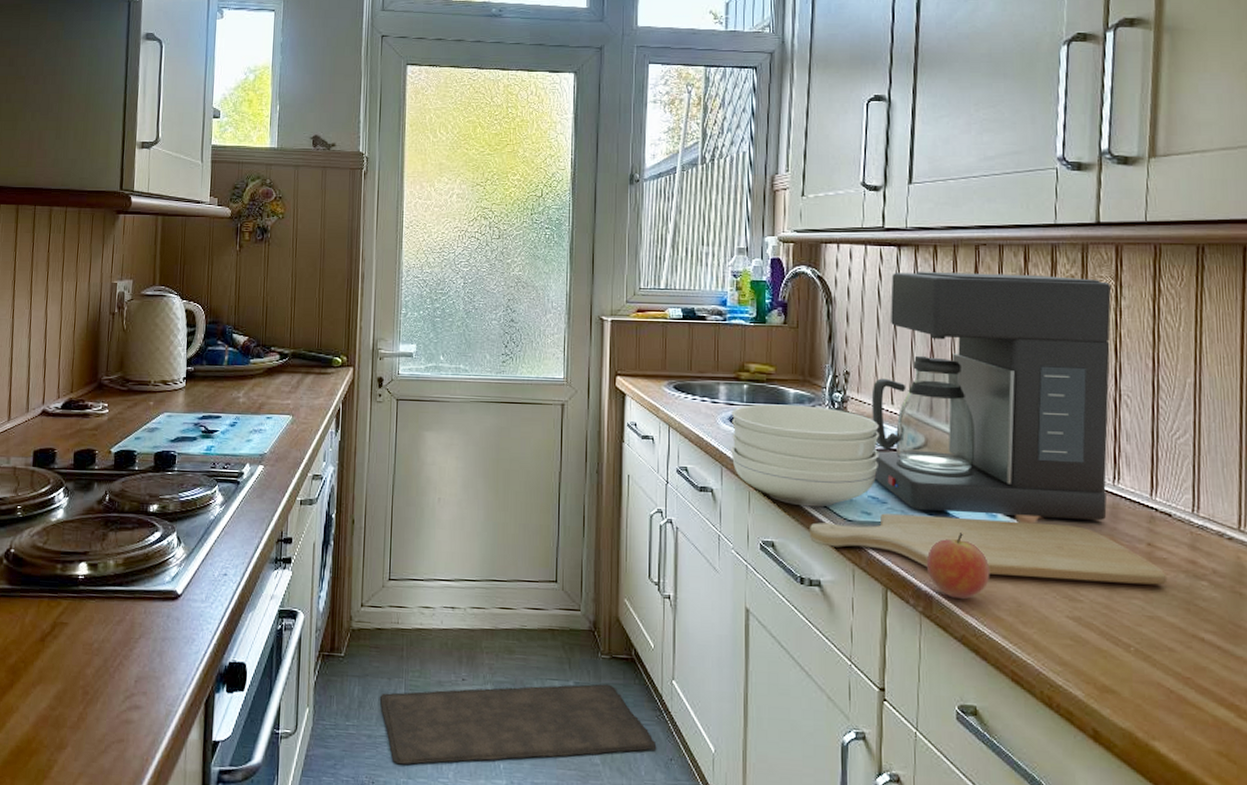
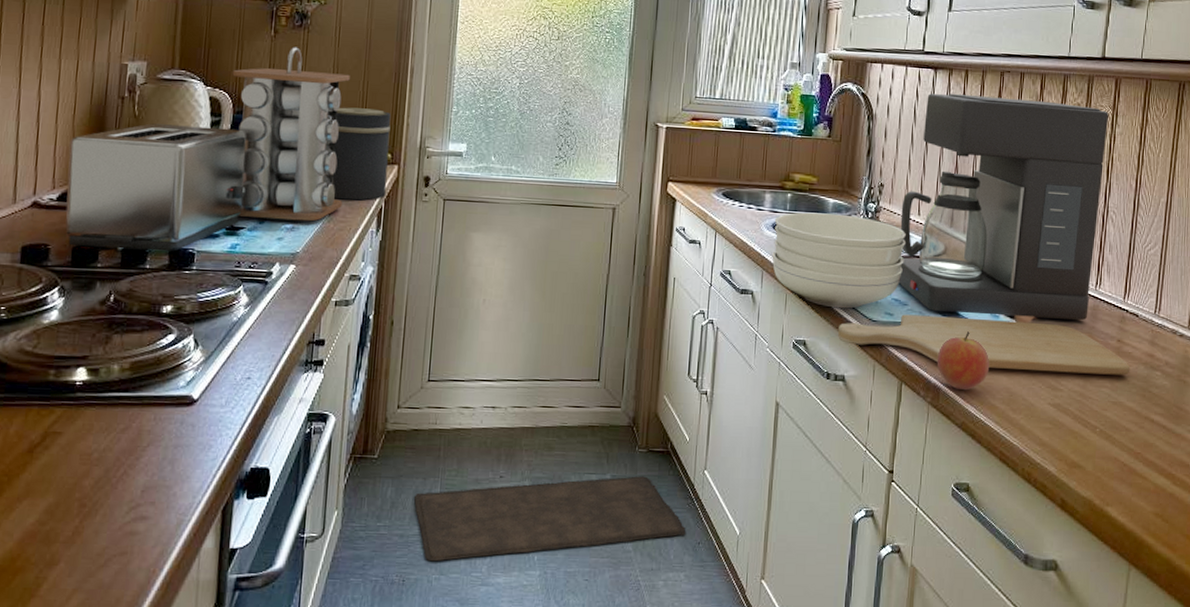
toaster: none [68,336,218,454] -> present [65,123,246,252]
spice rack: none [204,259,307,424] -> present [232,47,350,222]
cylinder: none [294,314,345,403] -> present [332,107,392,201]

